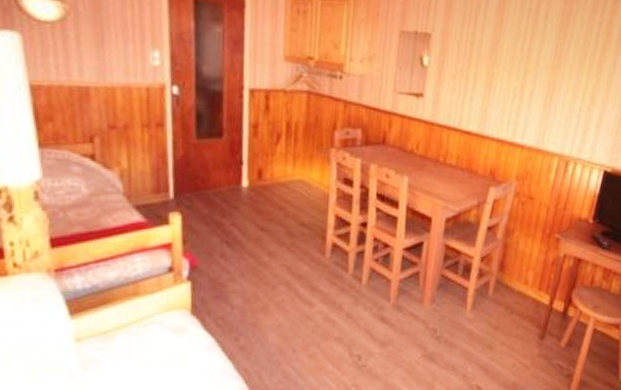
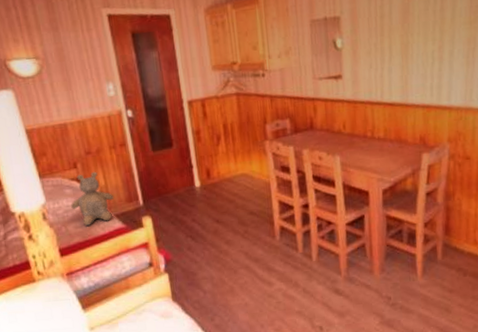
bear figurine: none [77,150,136,215] -> present [71,171,114,227]

